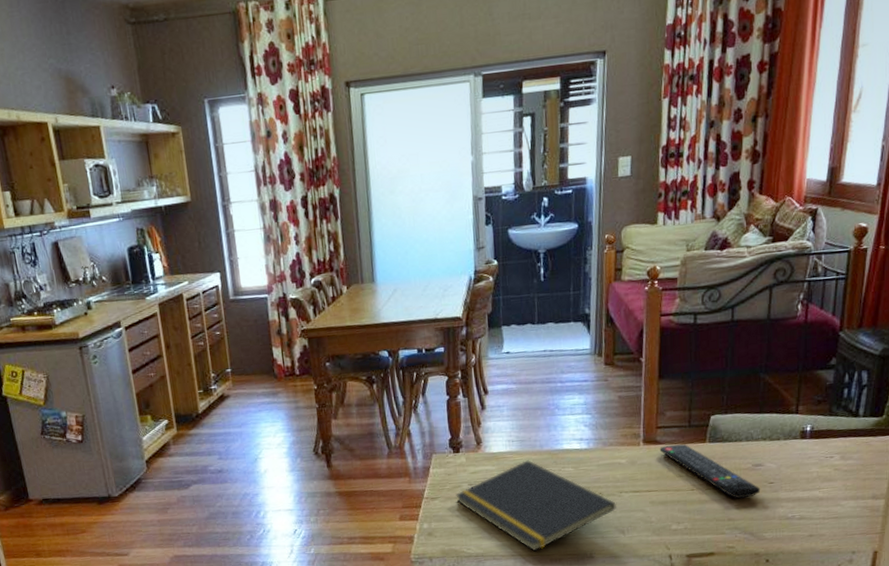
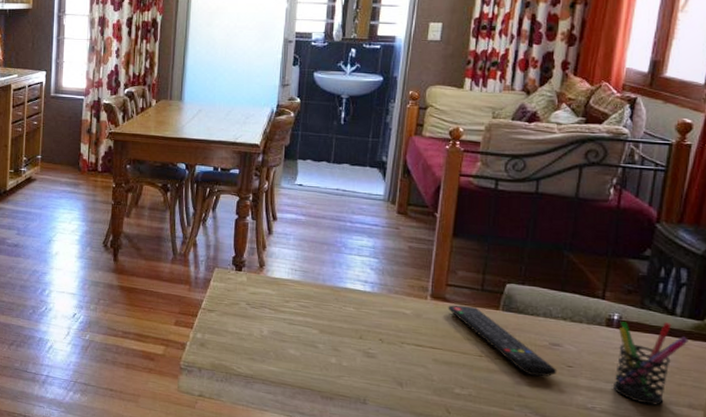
notepad: present [456,460,616,552] -> none [232,291,396,385]
pen holder: none [808,424,870,504] -> present [612,321,689,405]

